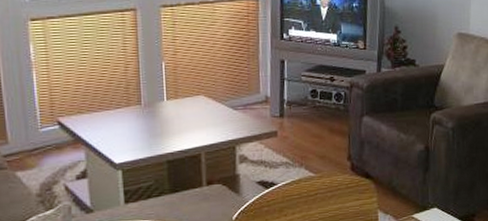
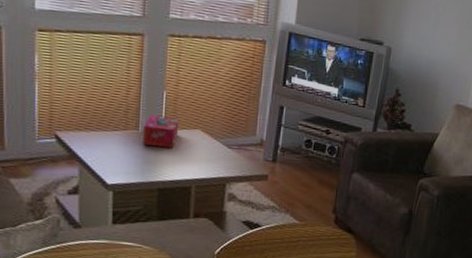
tissue box: none [146,87,182,119] -> present [143,115,180,149]

